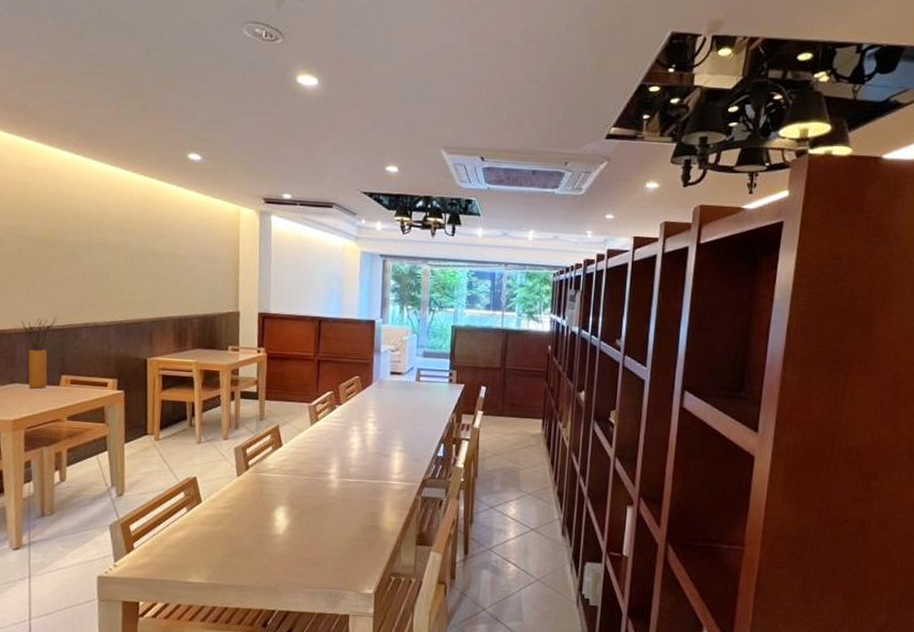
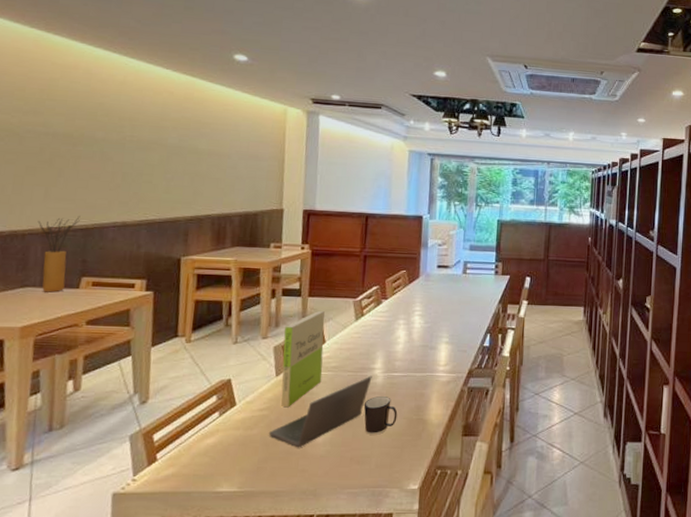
laptop computer: none [232,480,328,545] -> present [268,375,372,447]
book: none [242,414,282,507] -> present [281,311,325,408]
mug: none [320,501,353,538] -> present [363,396,398,435]

